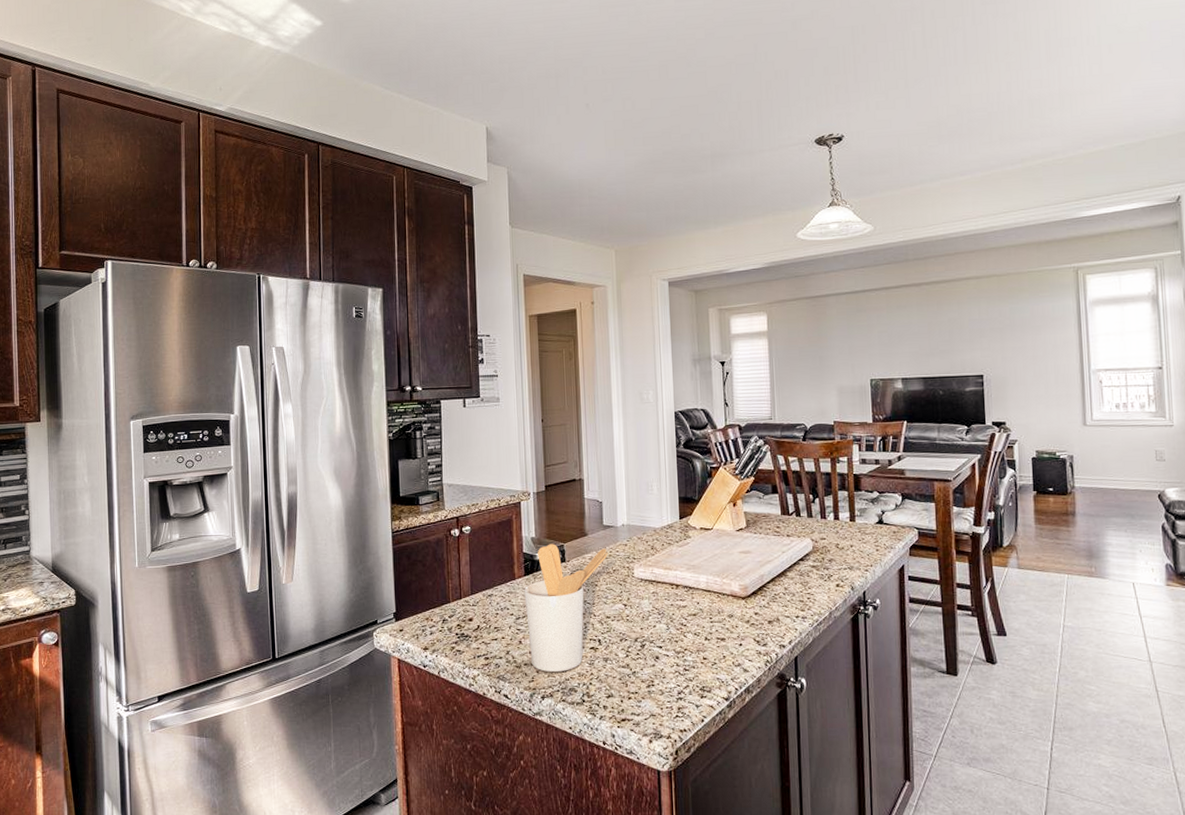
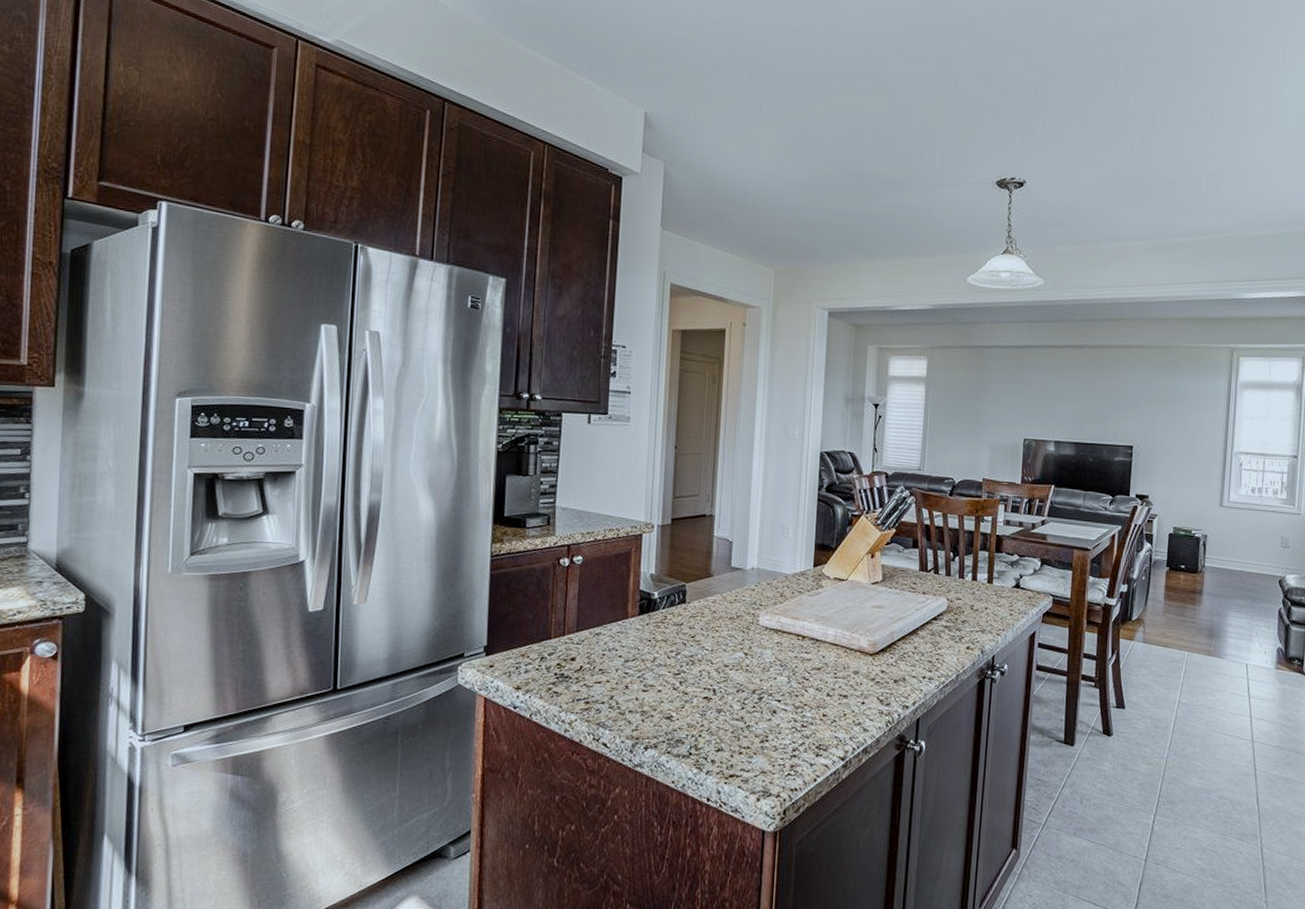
utensil holder: present [524,544,608,672] -> none [636,582,733,721]

